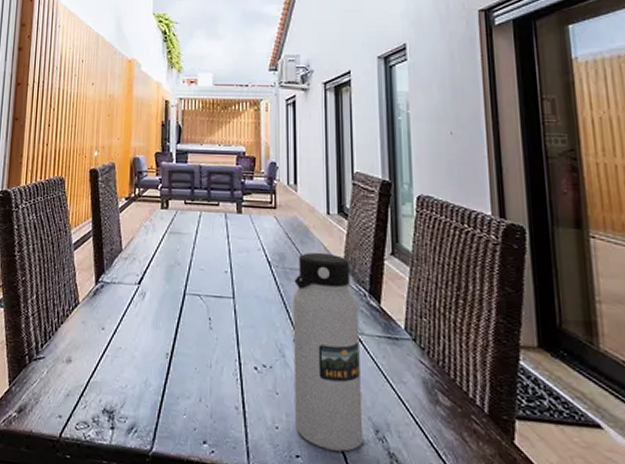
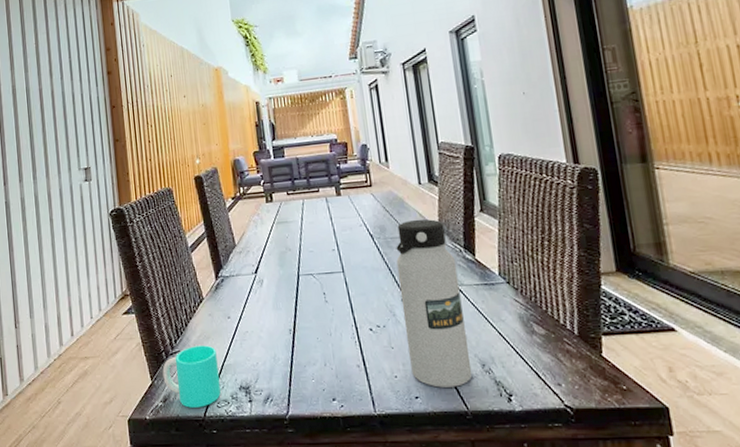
cup: none [22,354,84,426] -> present [162,345,221,408]

